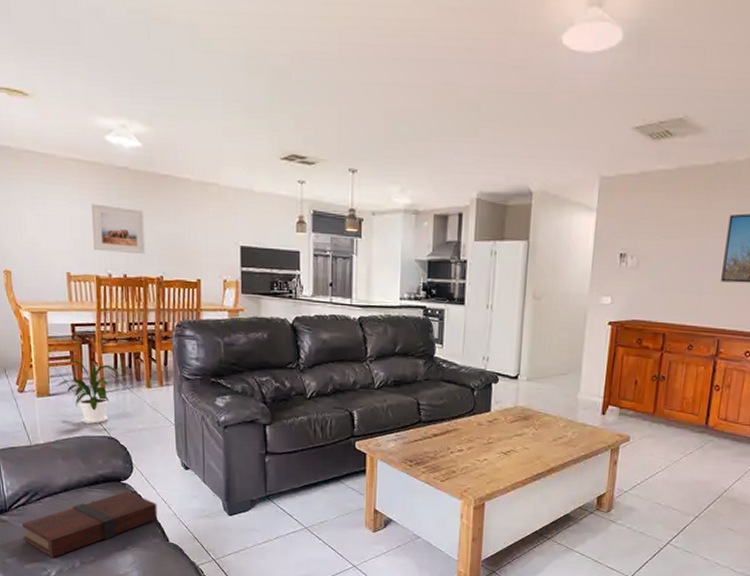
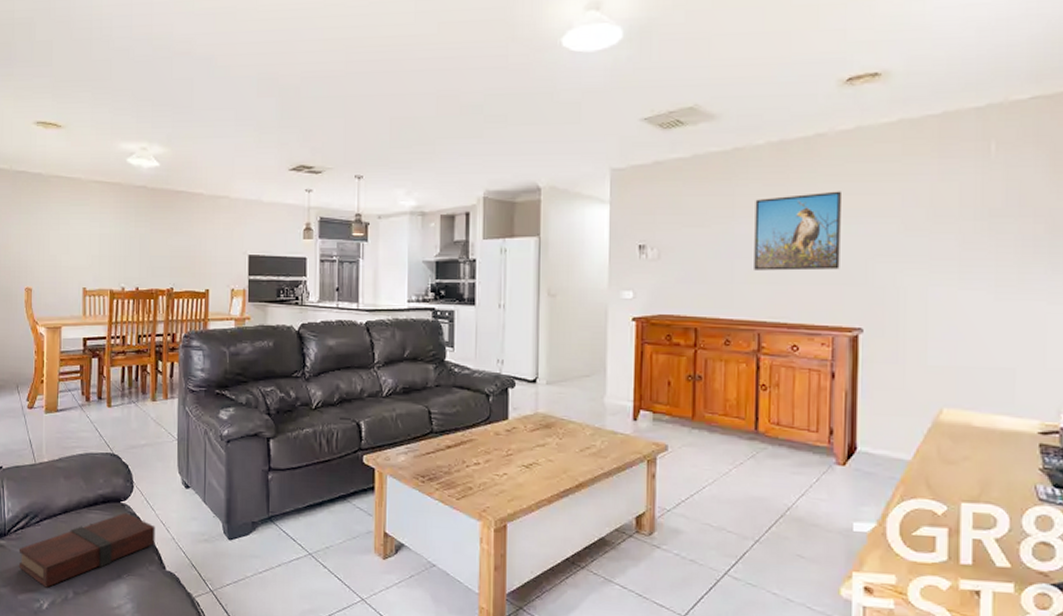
house plant: present [55,359,118,424] -> none [63,374,124,440]
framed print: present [90,203,146,255] -> none [109,221,159,268]

